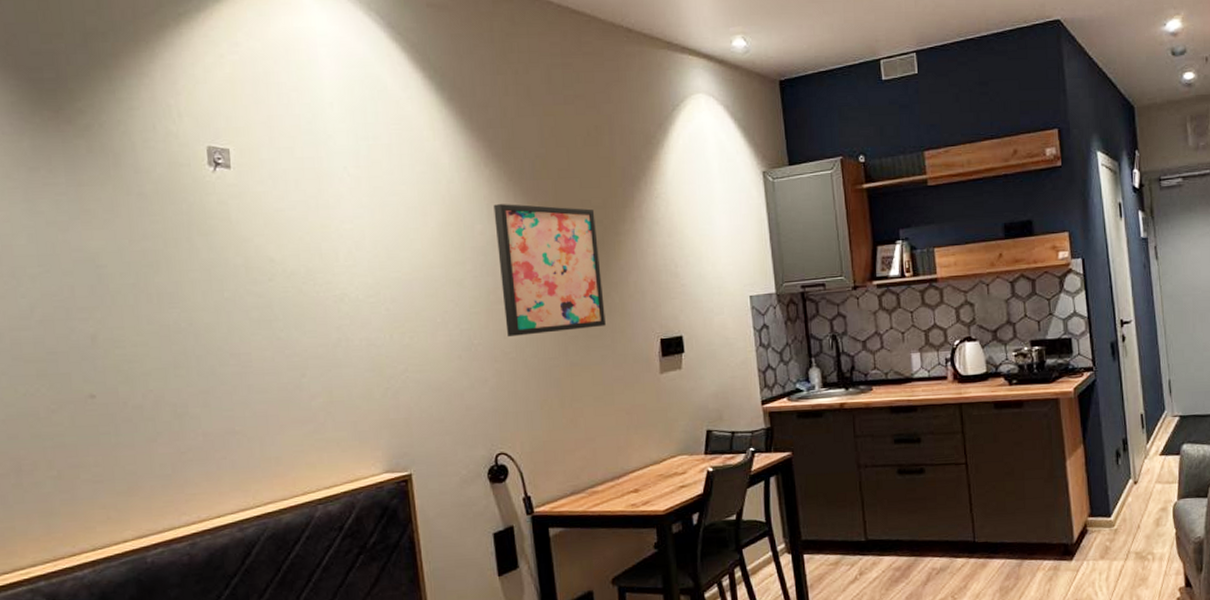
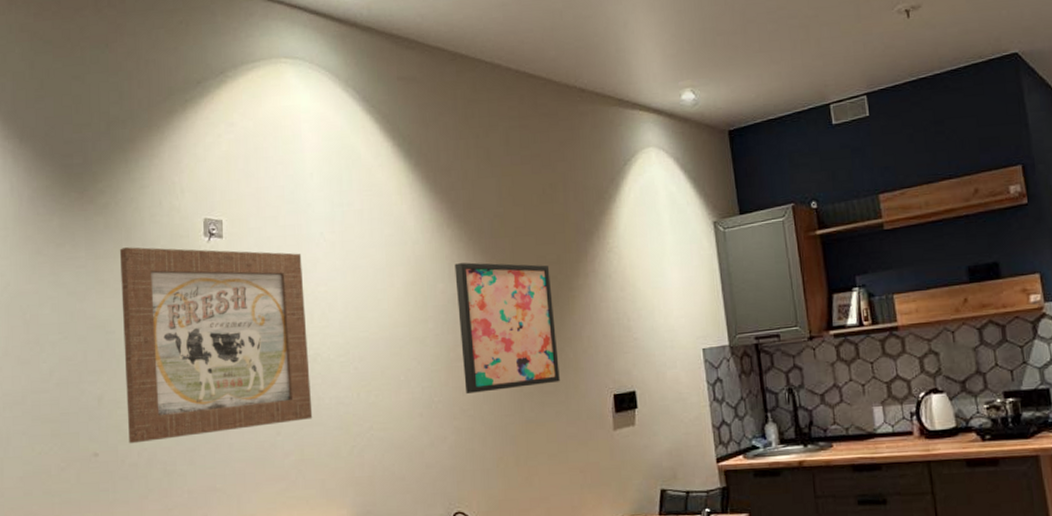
wall art: none [107,174,341,385] -> present [119,247,313,444]

